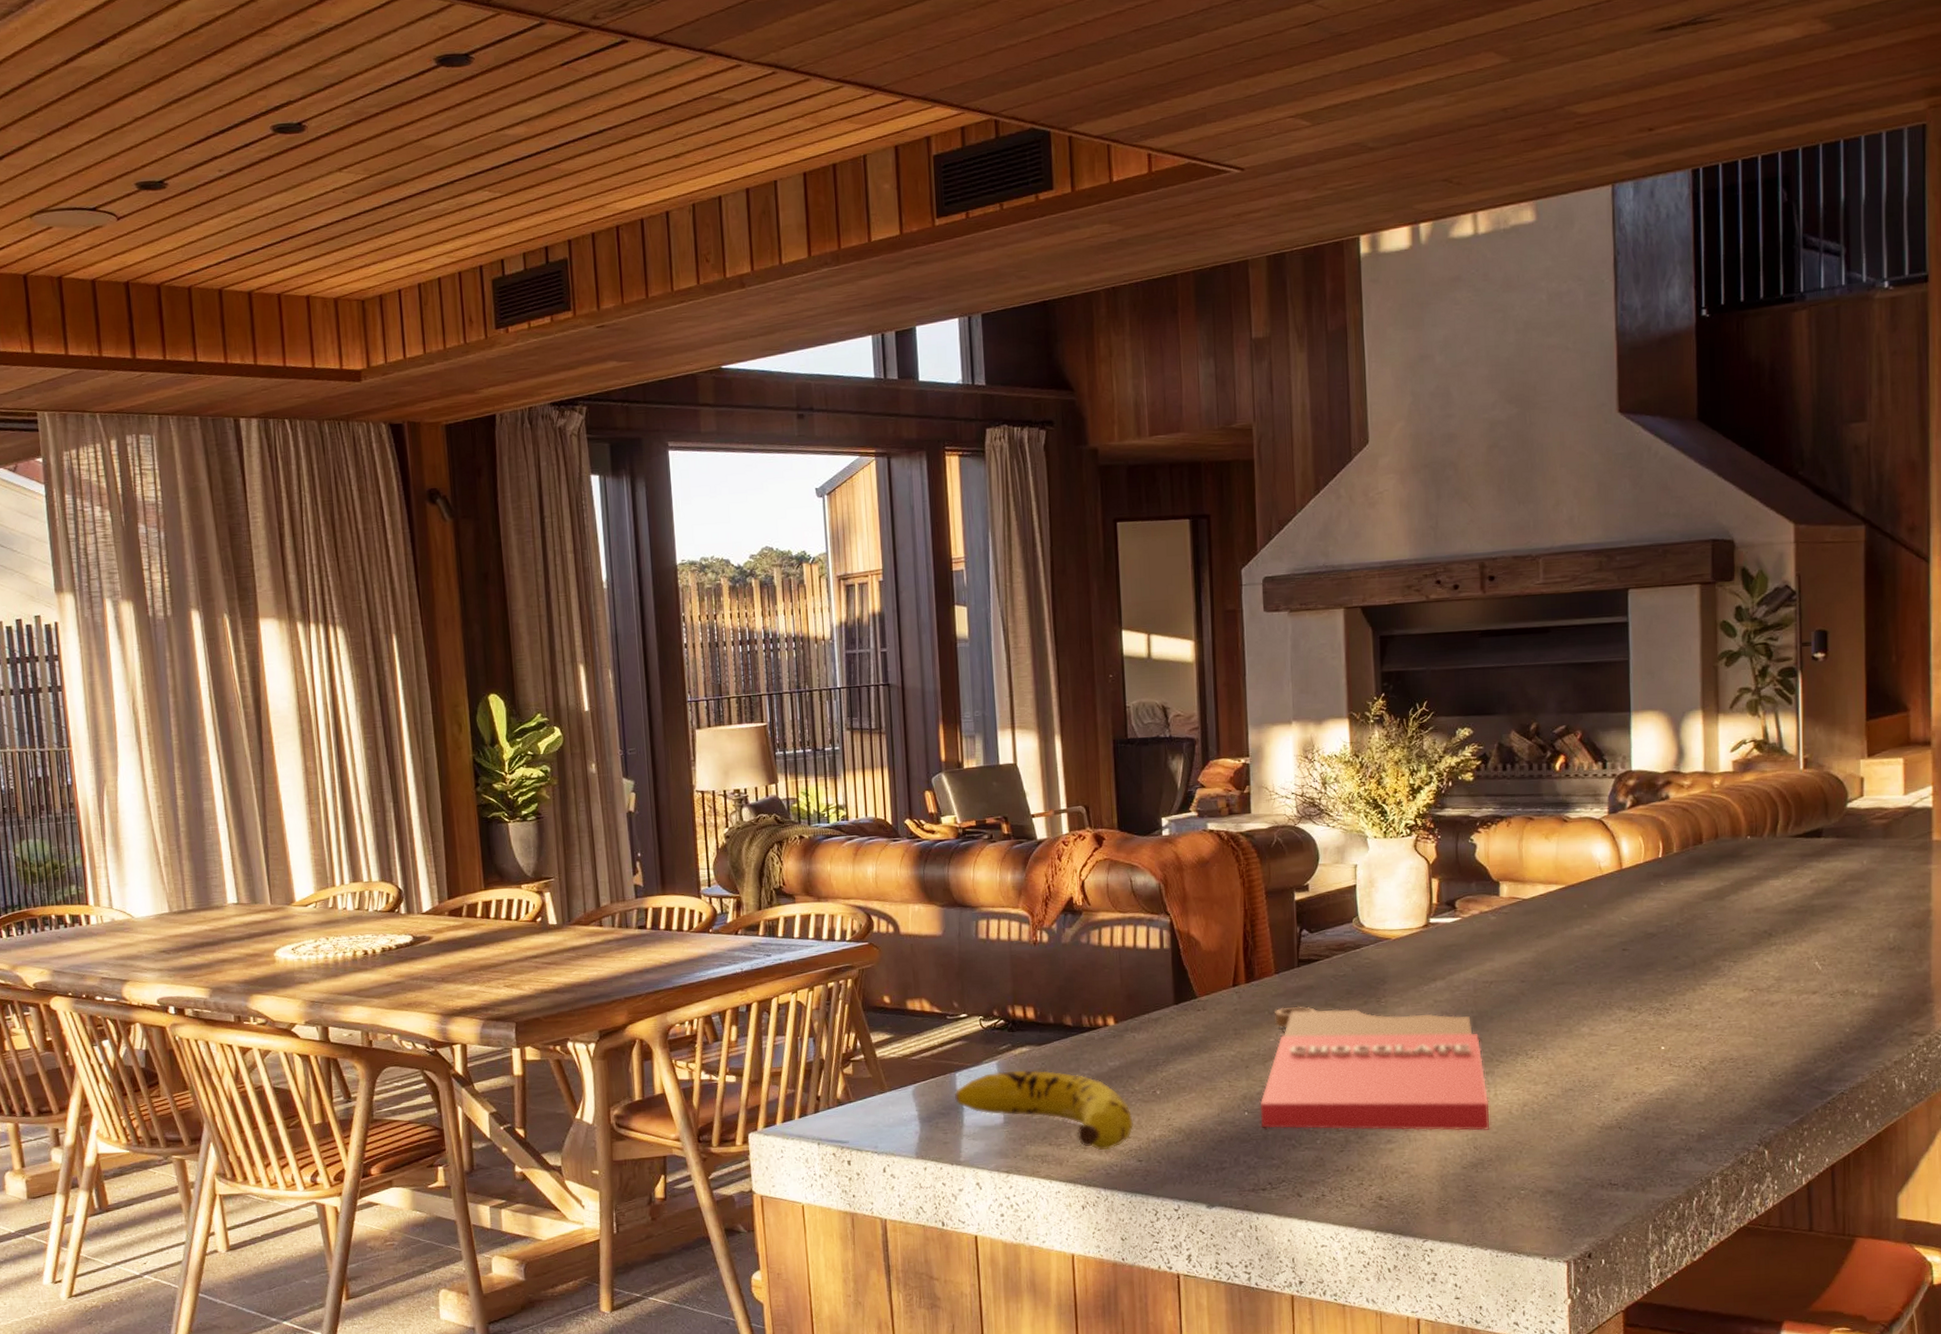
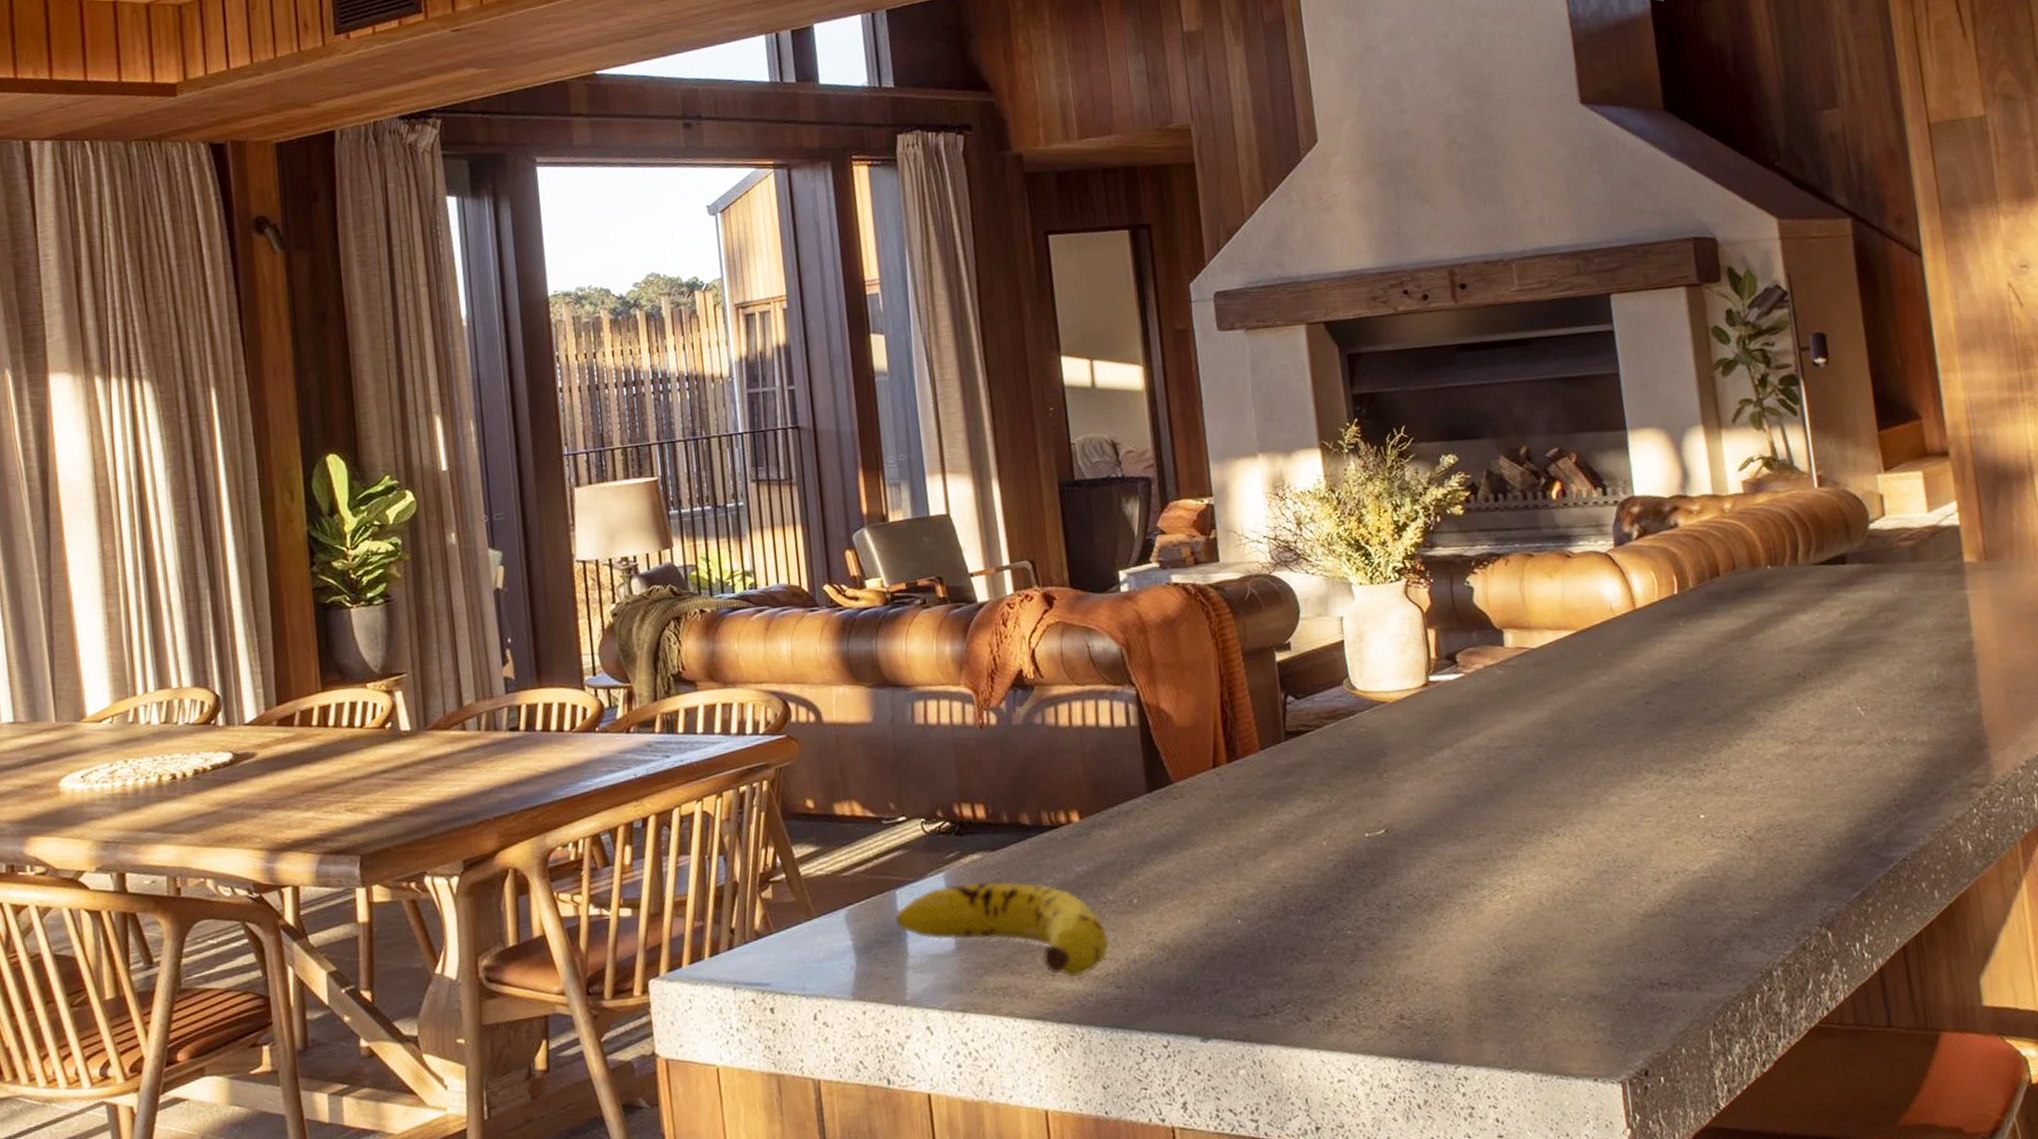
cutting board: present [1259,1006,1489,1131] -> none [1253,787,1518,938]

